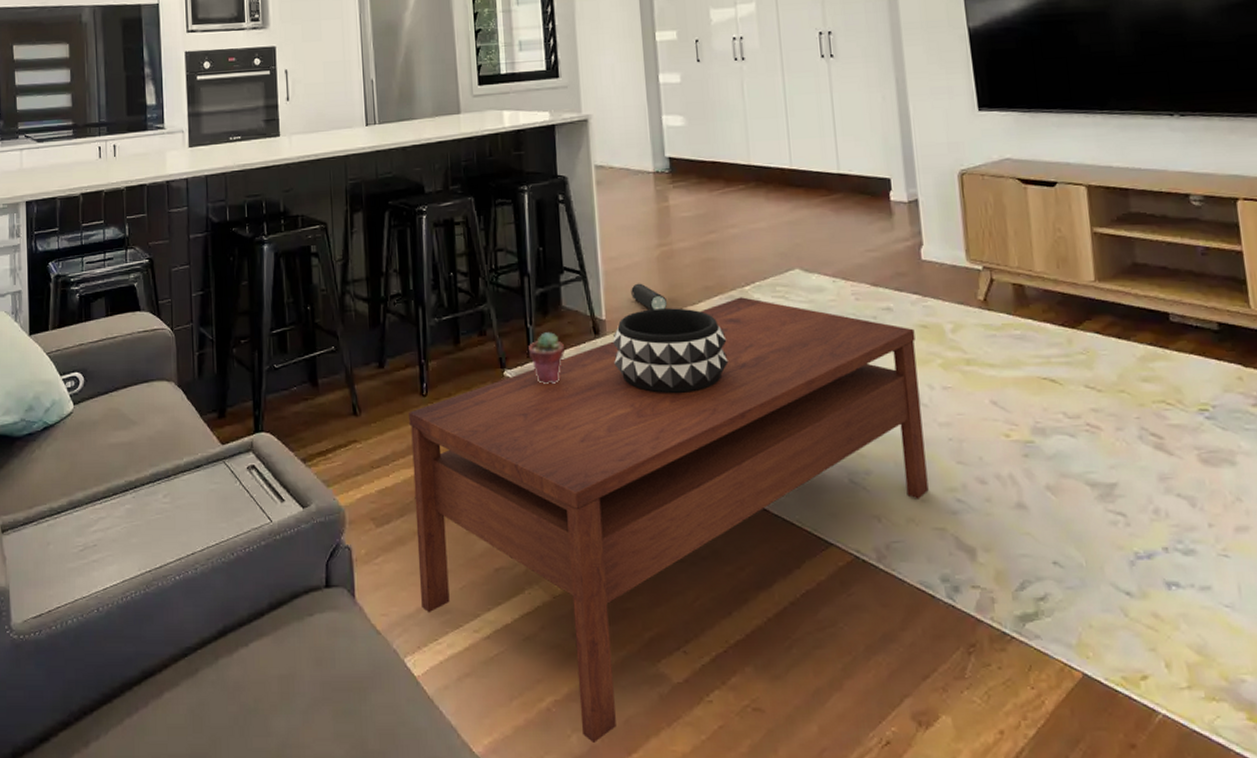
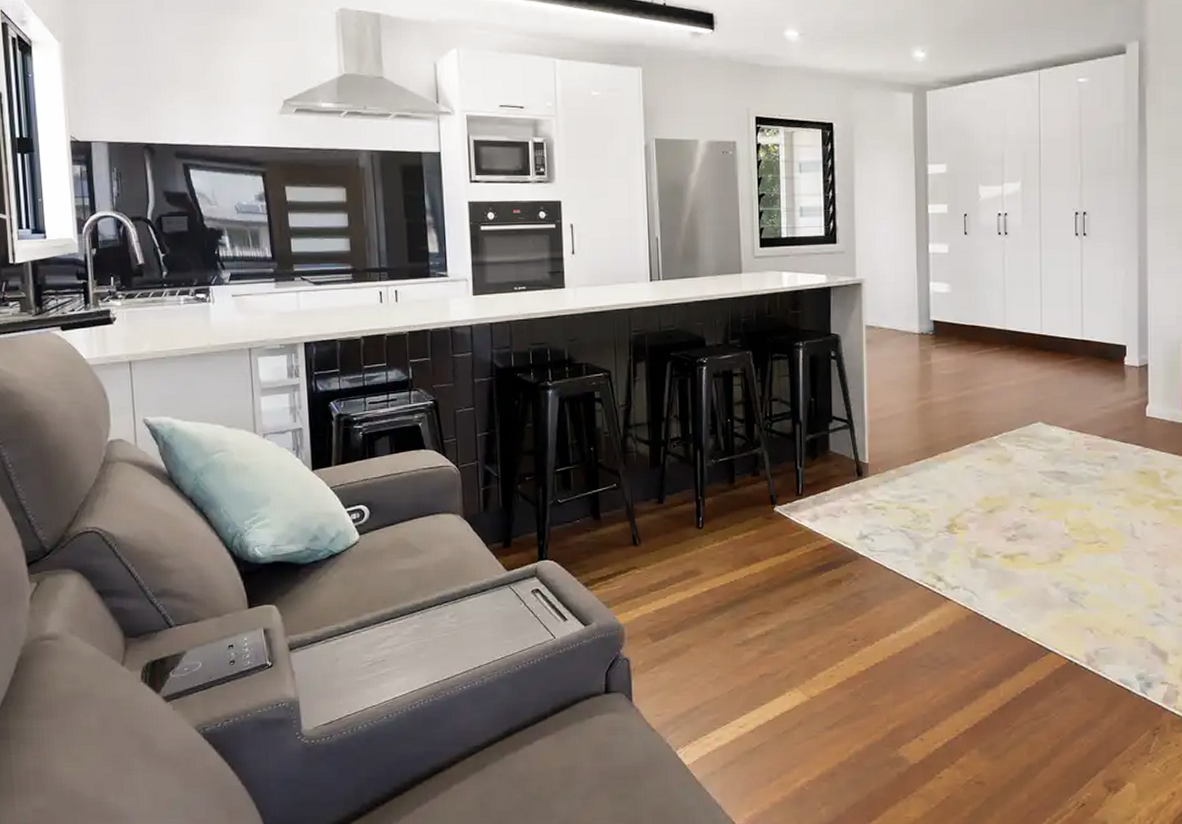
coffee table: present [409,297,929,744] -> none [685,445,1135,814]
potted succulent: present [529,332,565,384] -> none [798,473,830,518]
decorative bowl: present [613,308,729,394] -> none [874,454,975,528]
speaker: present [631,283,667,310] -> none [893,432,924,456]

